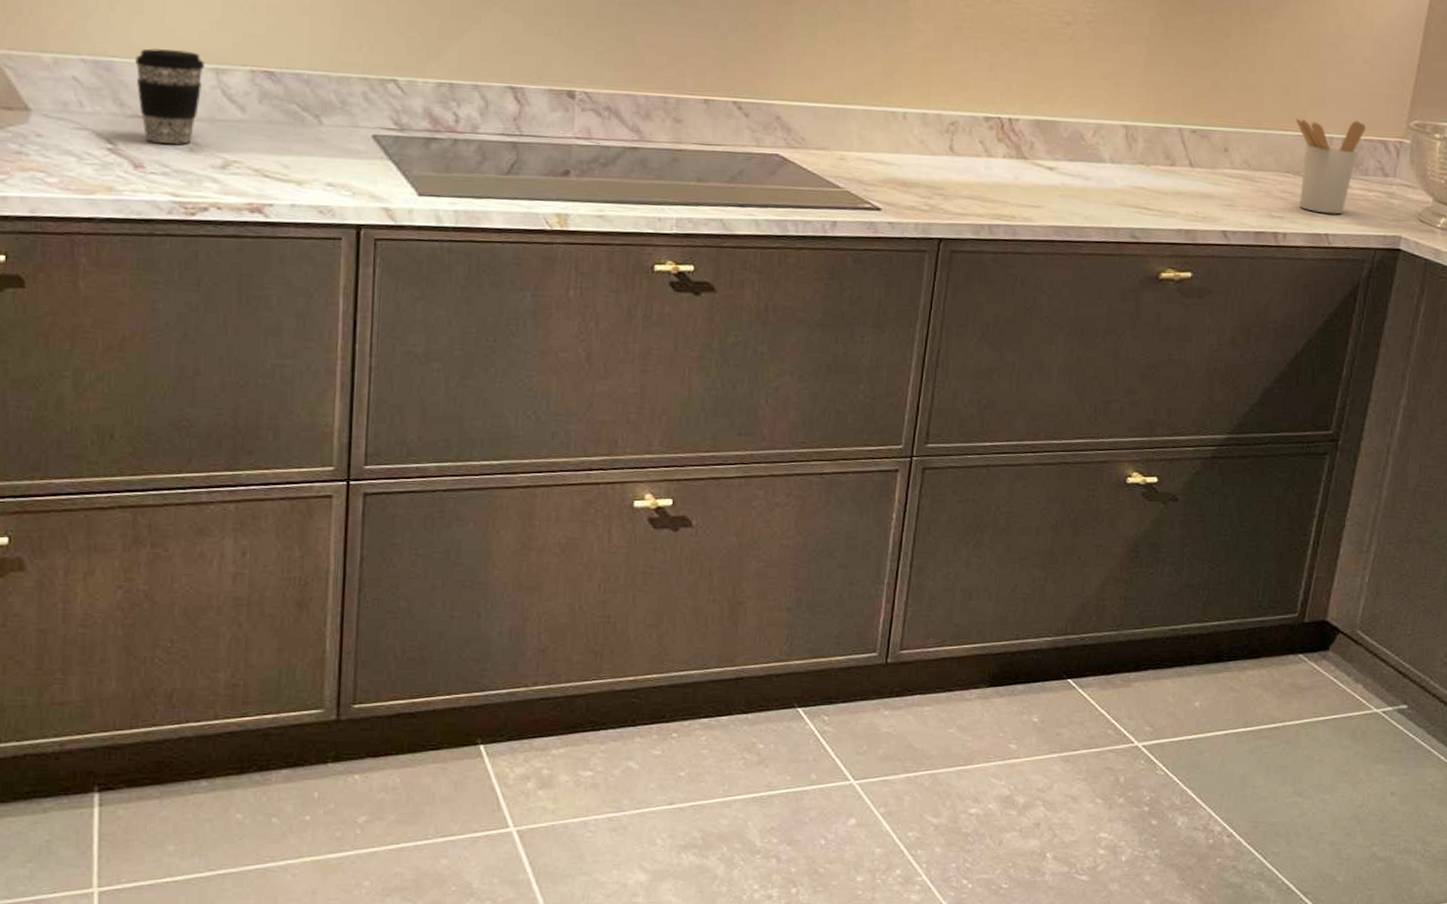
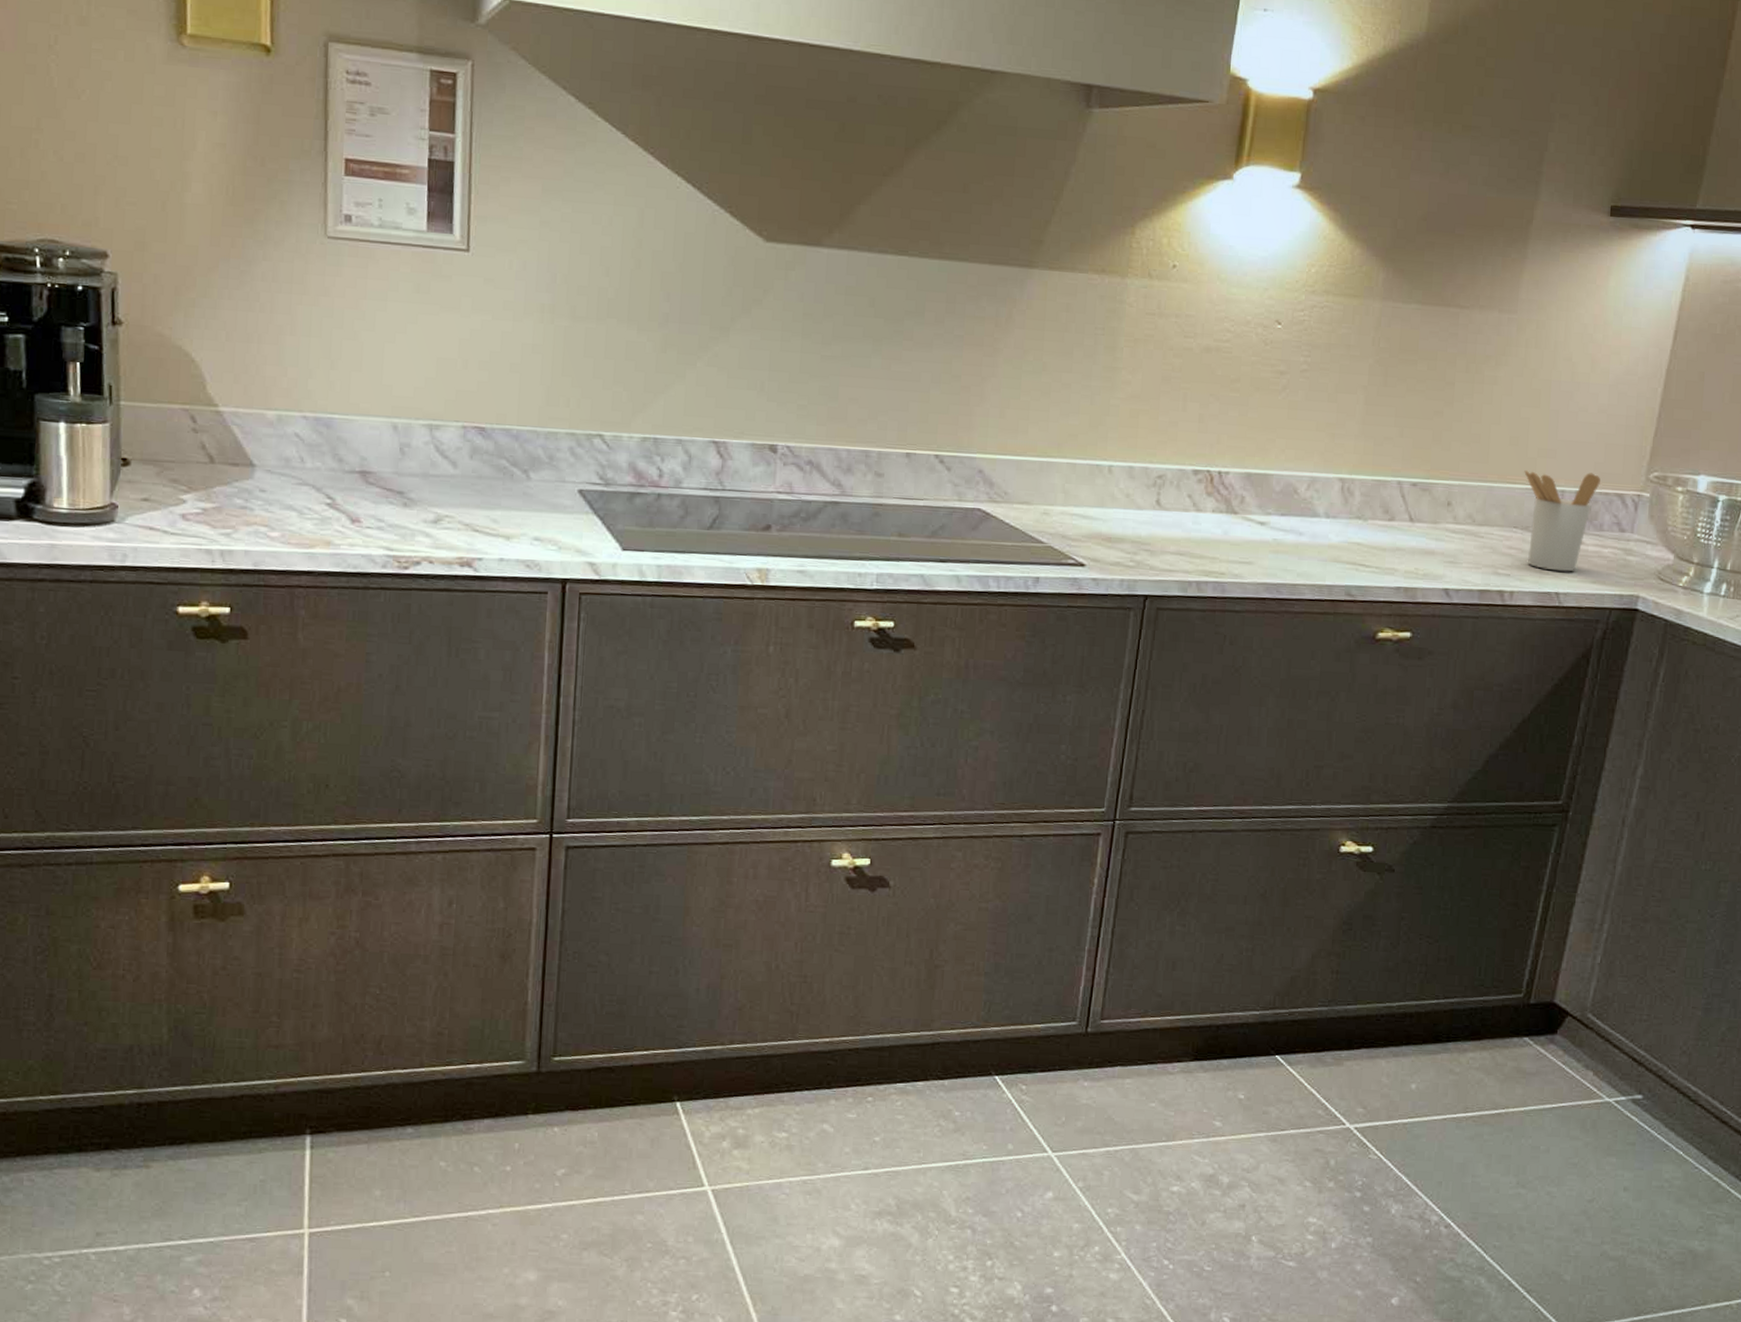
coffee cup: present [135,48,205,144] -> none [354,405,420,499]

